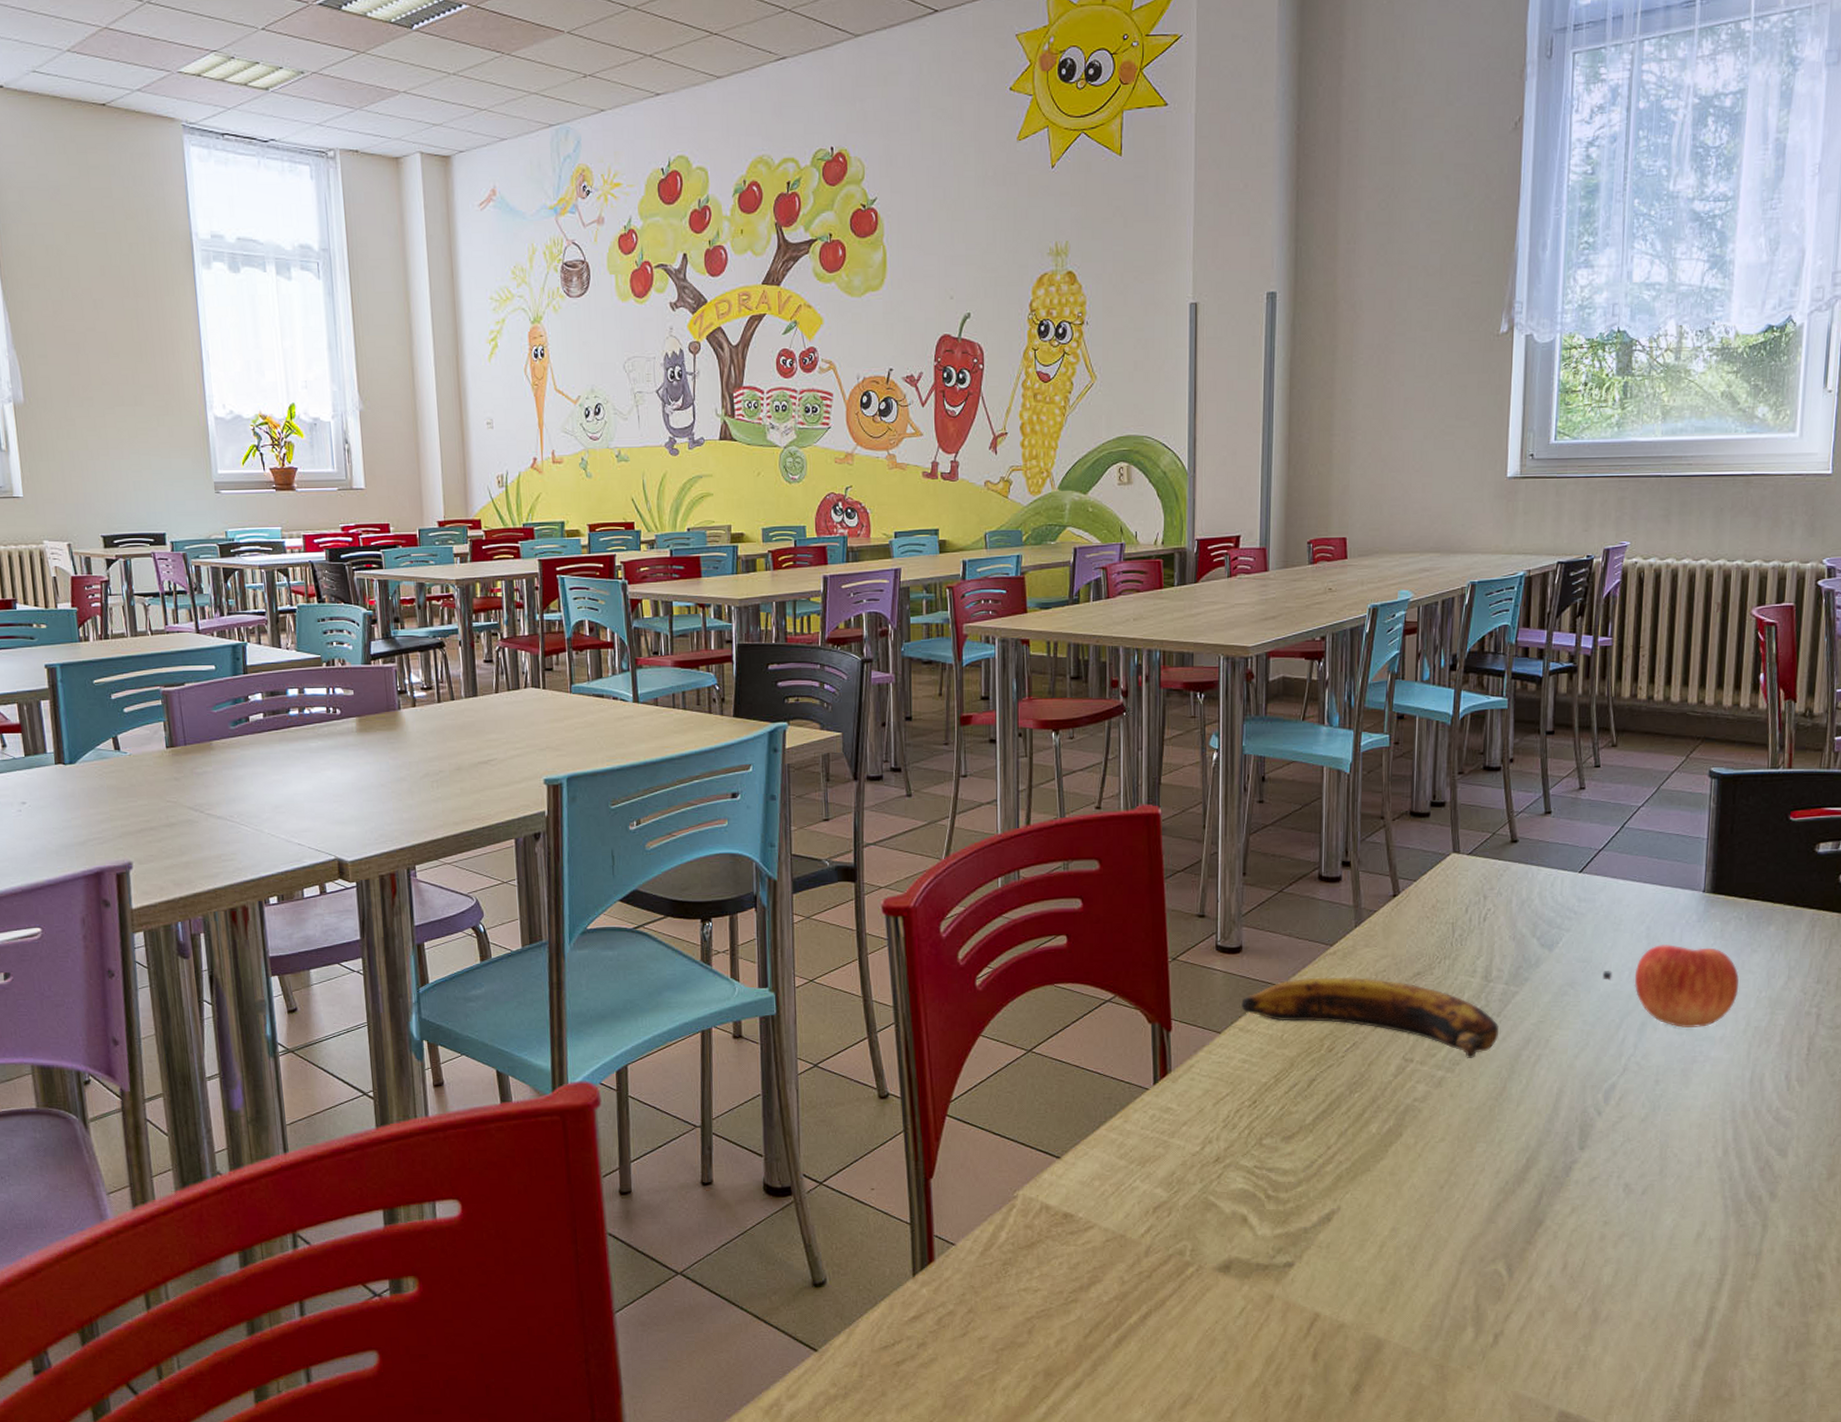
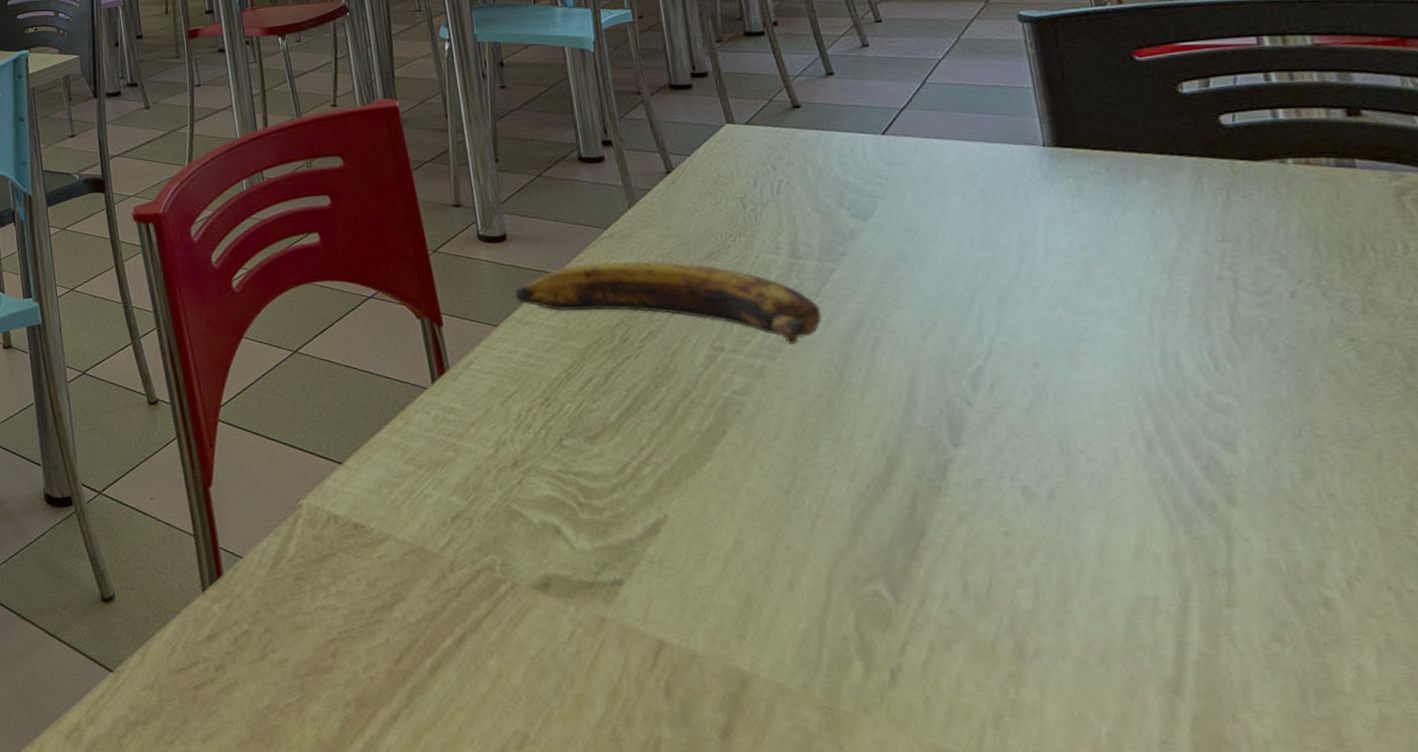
apple: present [1602,945,1739,1028] -> none [936,207,1119,301]

